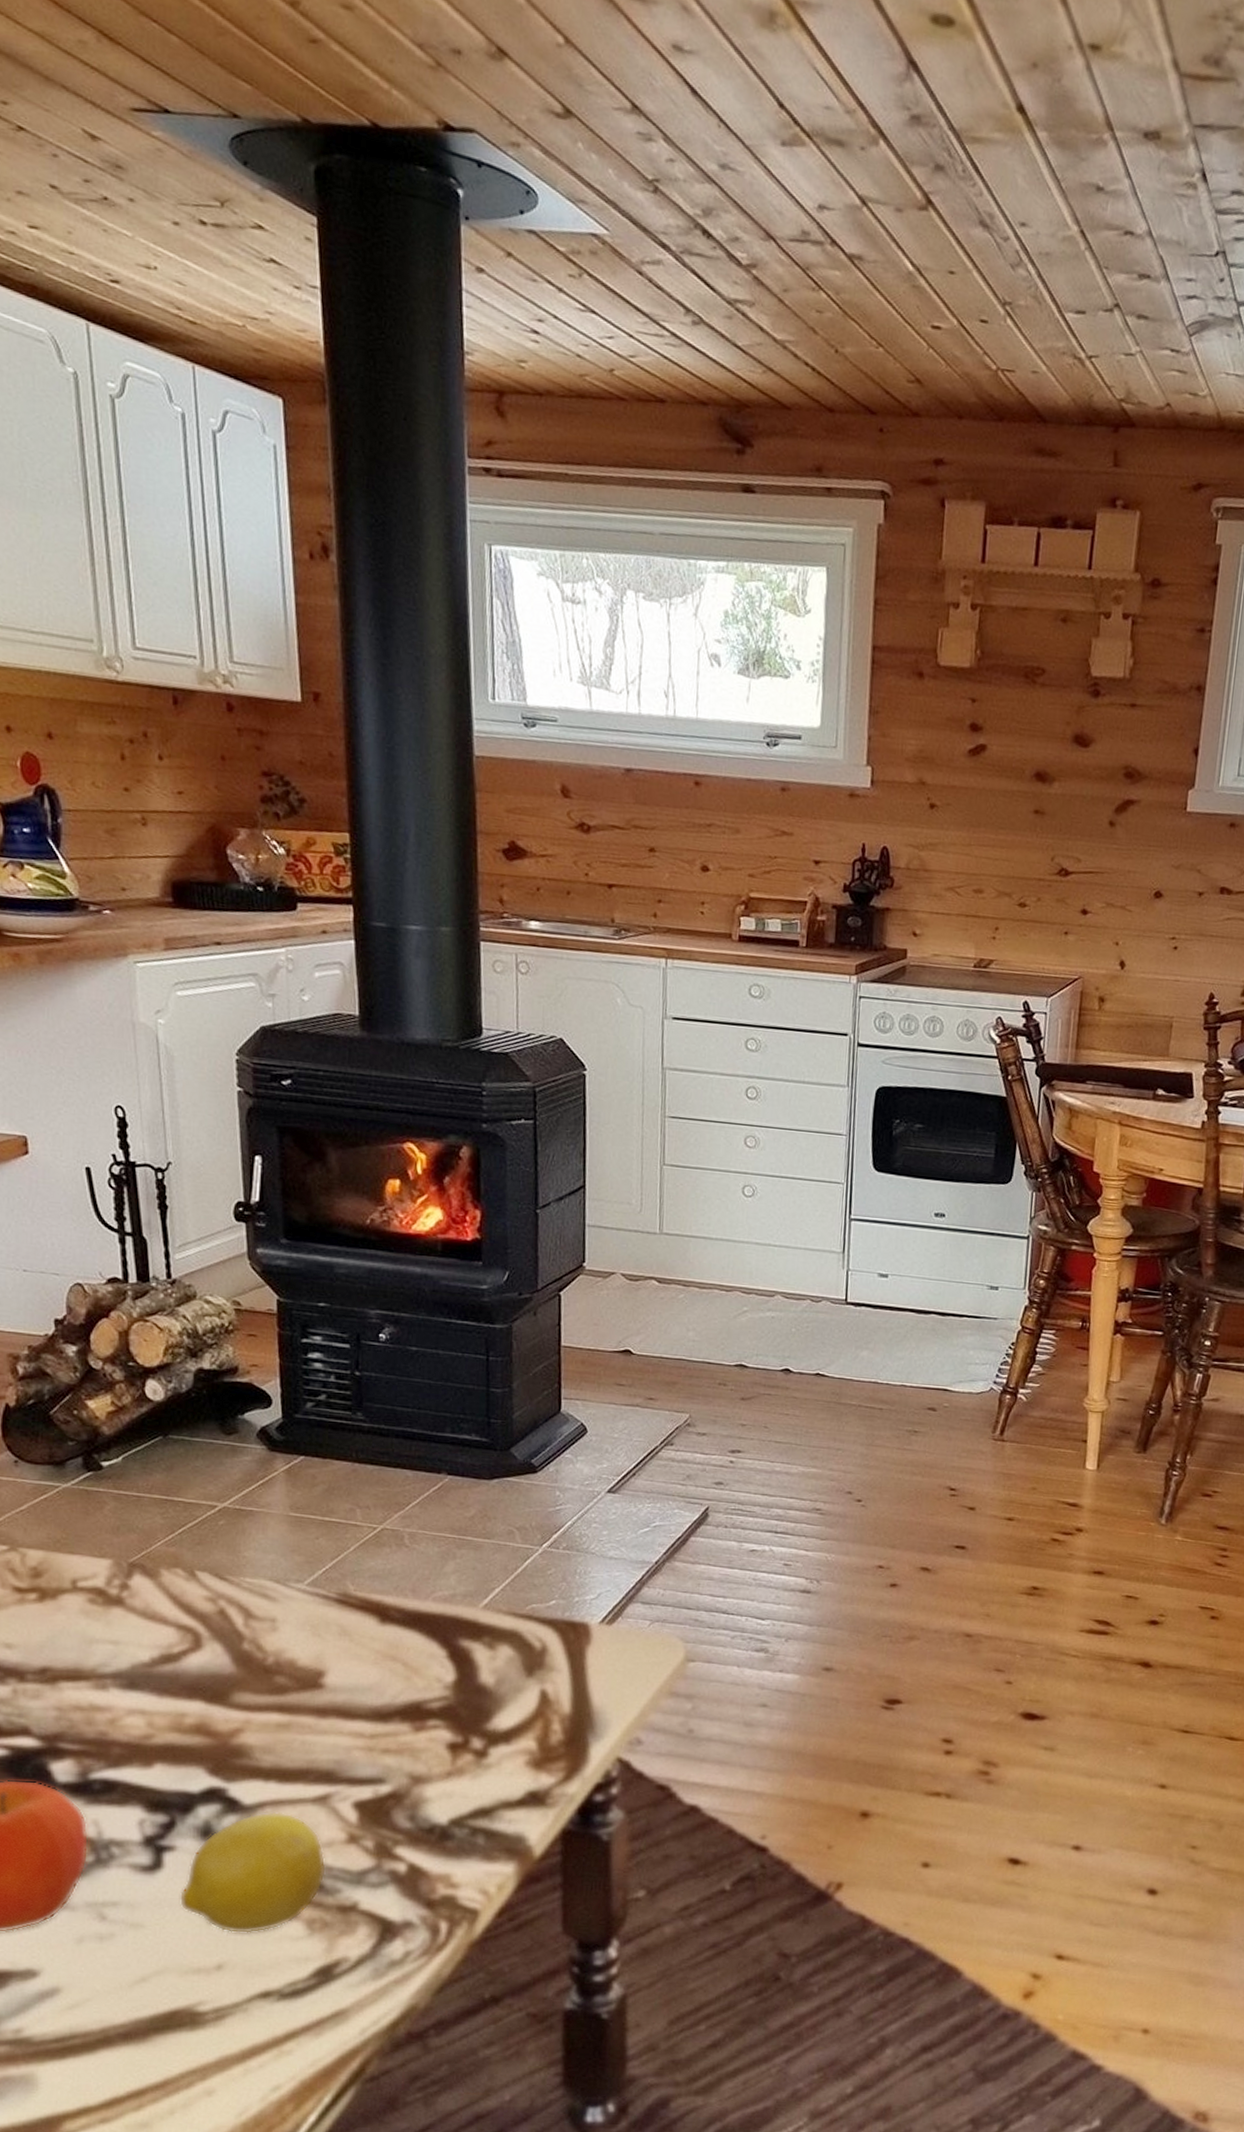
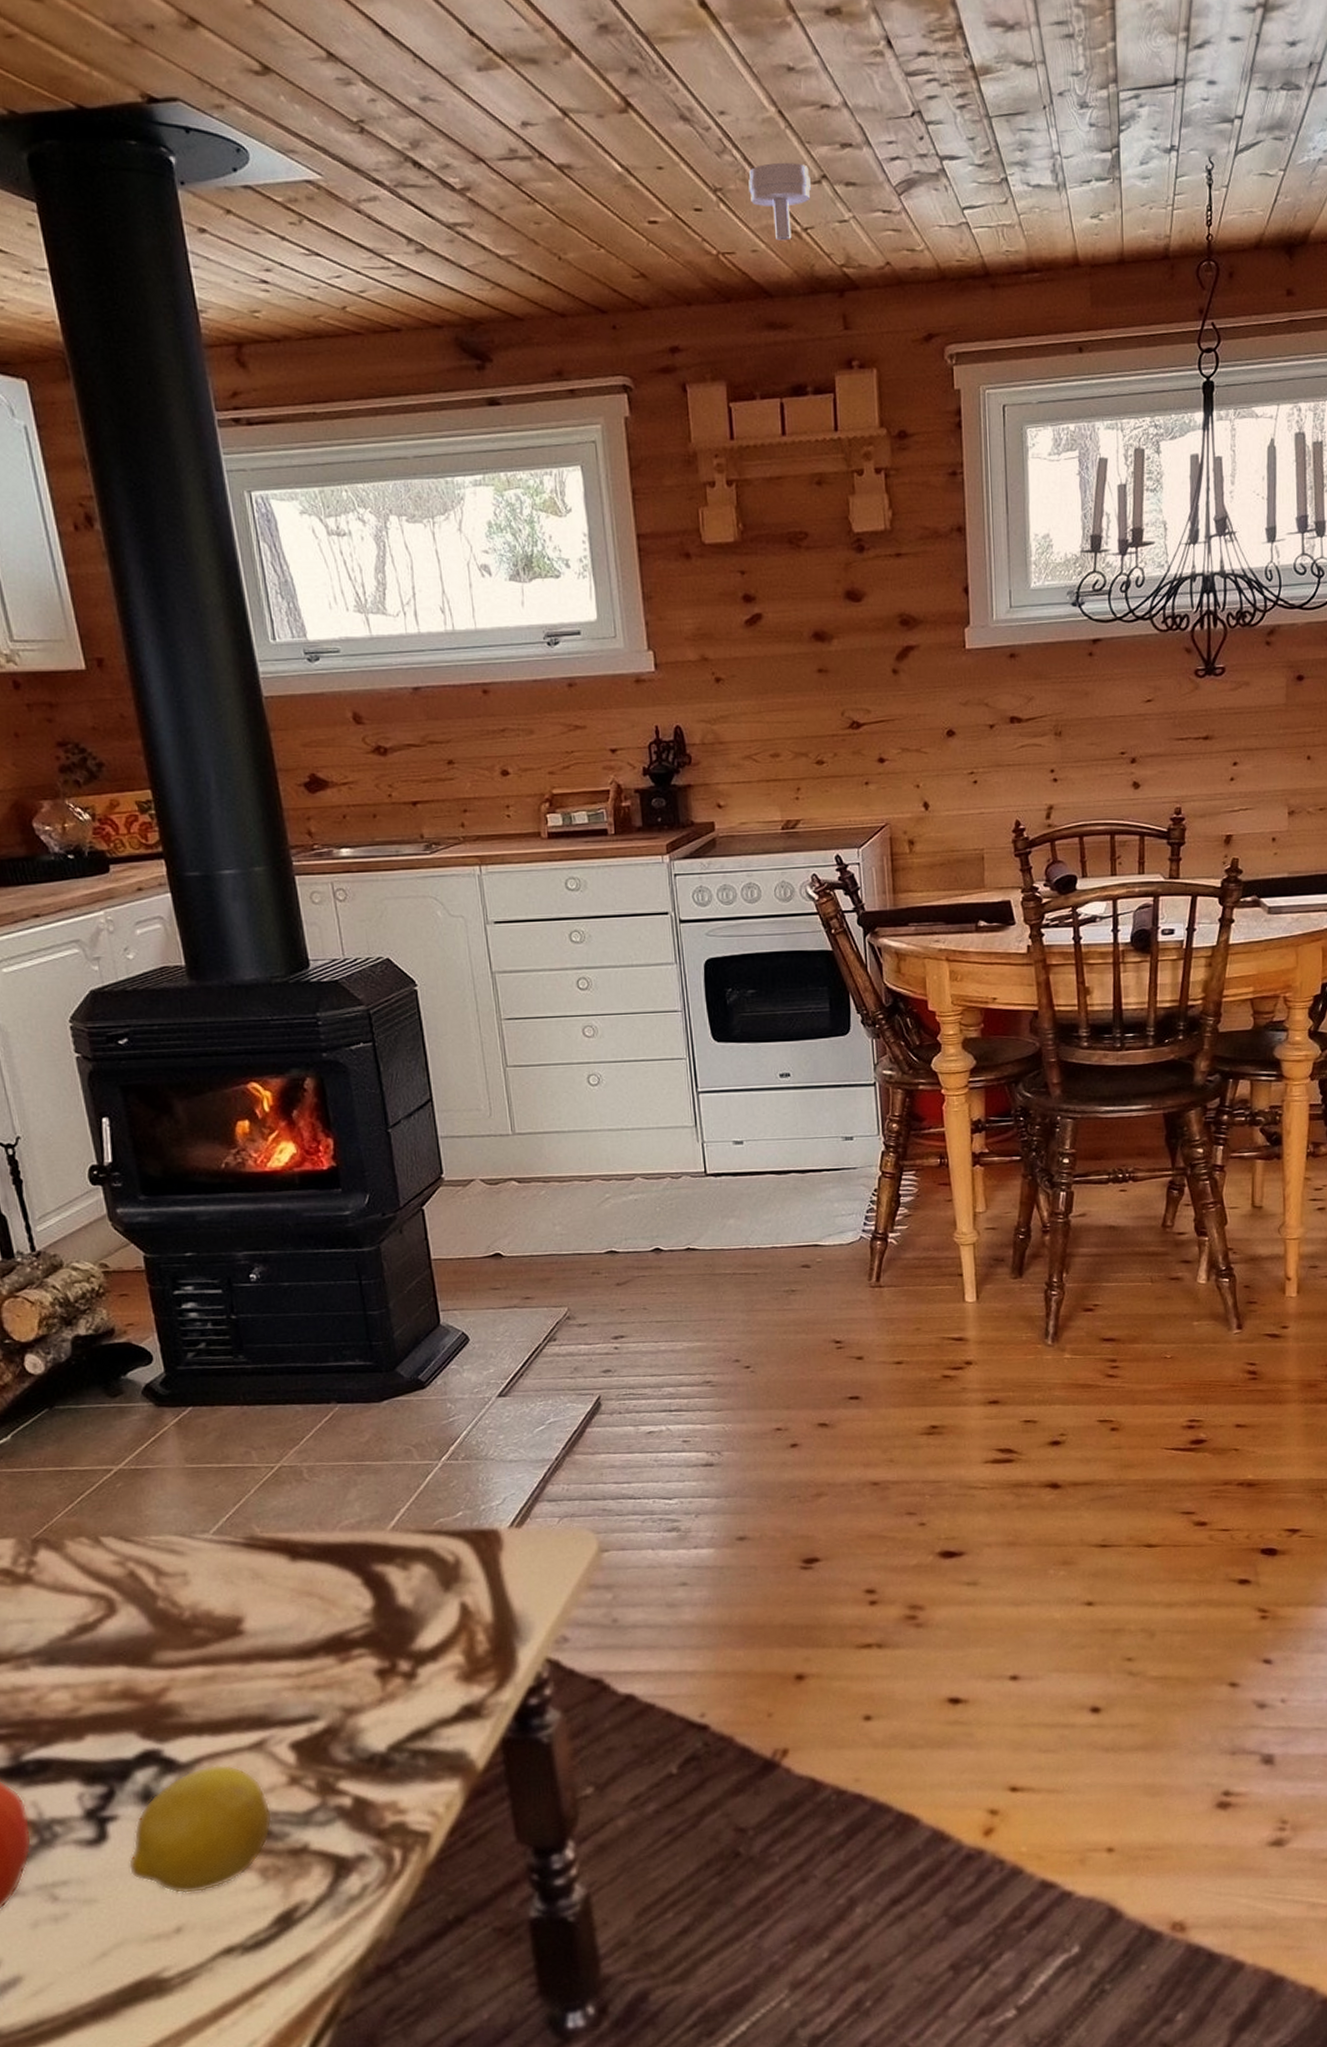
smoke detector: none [1038,283,1103,367] -> present [748,162,811,241]

